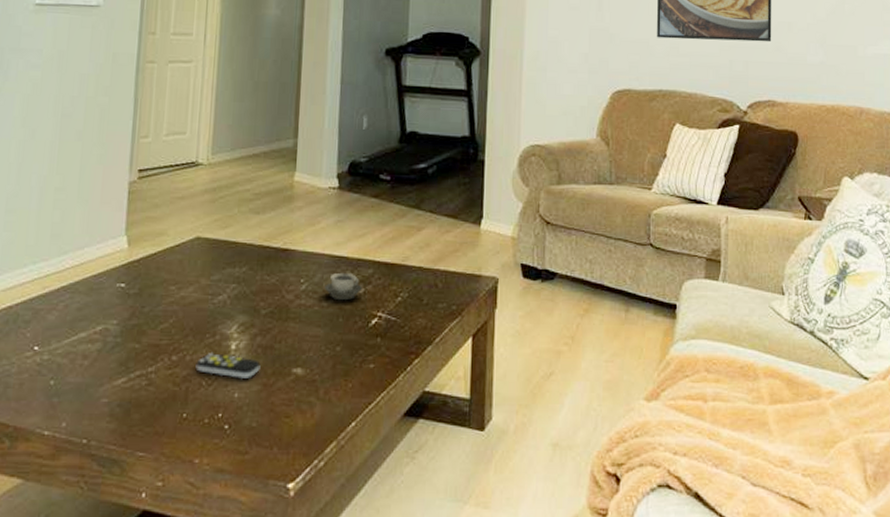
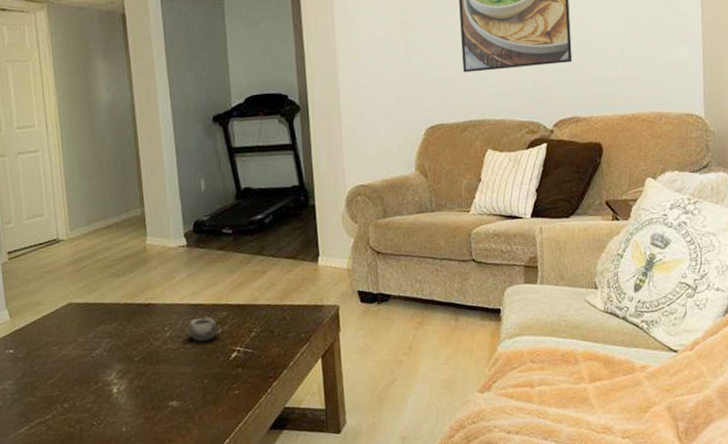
remote control: present [195,353,261,379] -> none [85,397,141,416]

